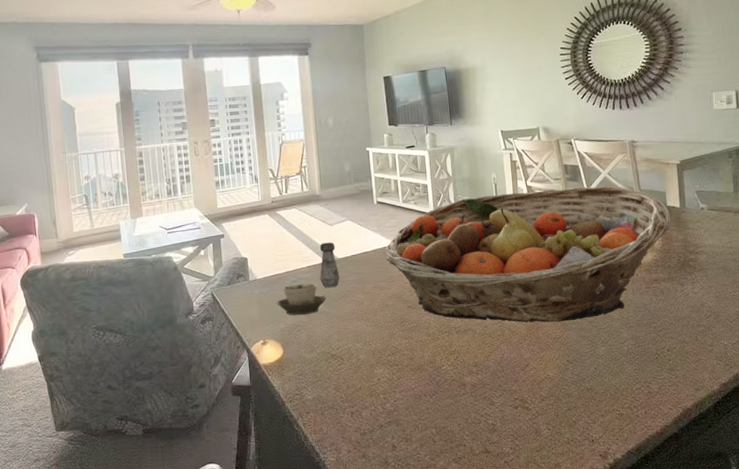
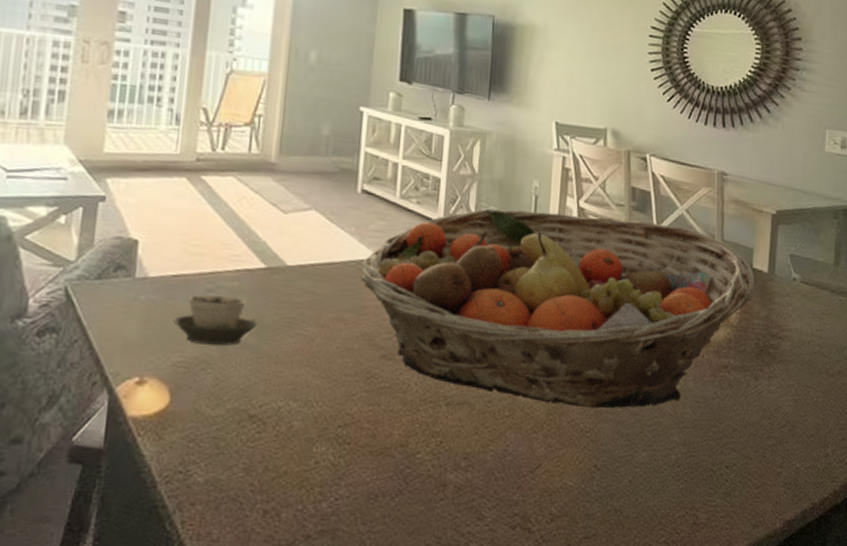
salt shaker: present [319,242,340,288] -> none [252,237,286,309]

